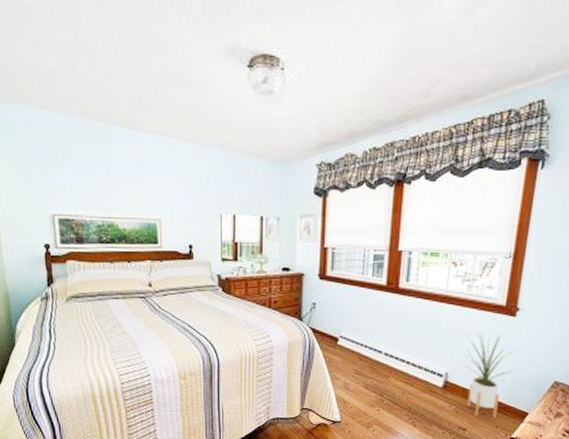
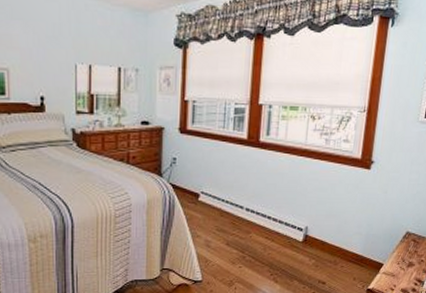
house plant: present [462,330,518,418] -> none [321,183,373,271]

